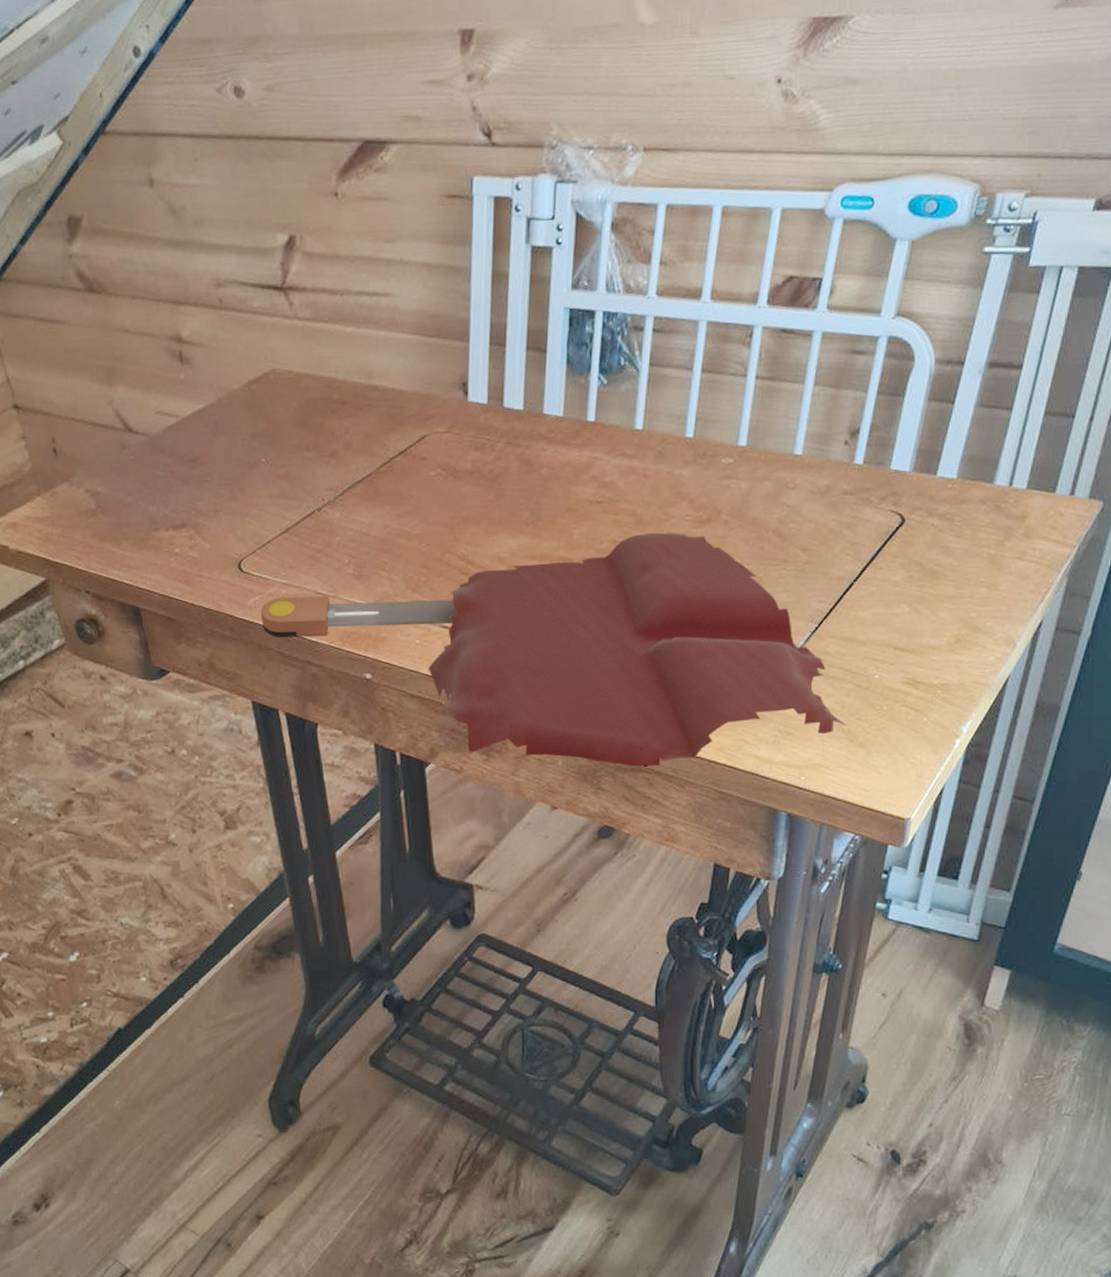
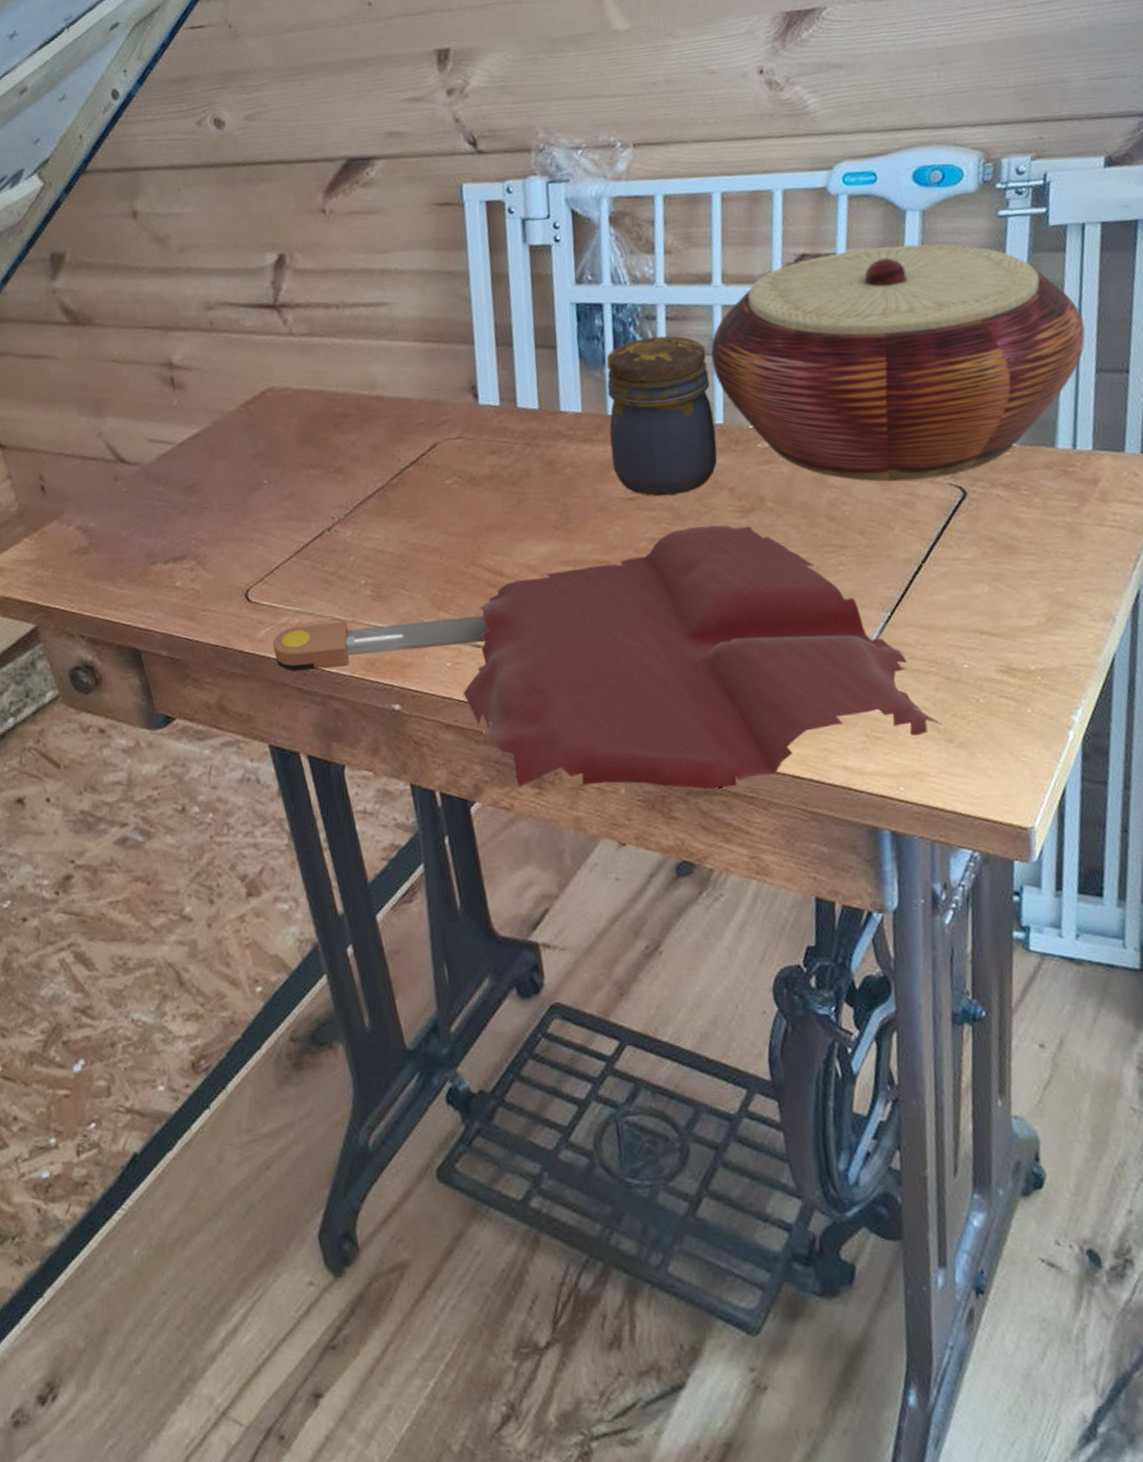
jar: none [586,347,686,502] -> present [606,335,718,497]
woven basket: none [690,274,1042,505] -> present [710,244,1086,482]

